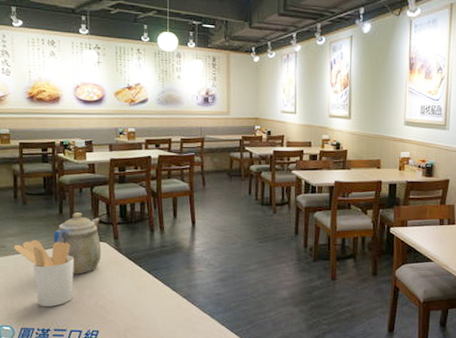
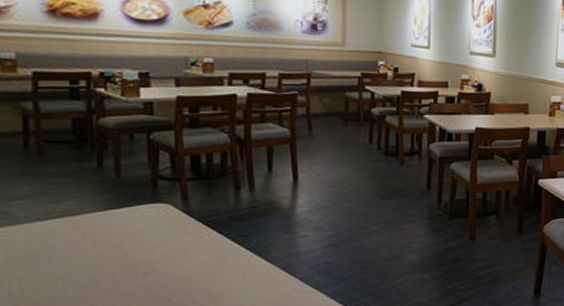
utensil holder: present [13,240,74,307] -> none [22,203,120,291]
teapot: present [53,213,102,275] -> none [88,166,163,247]

